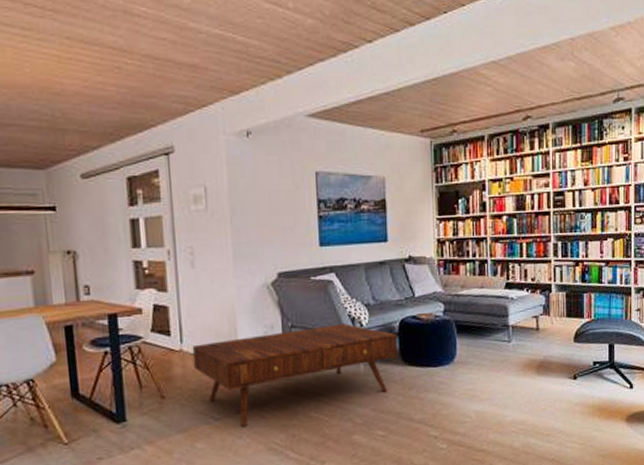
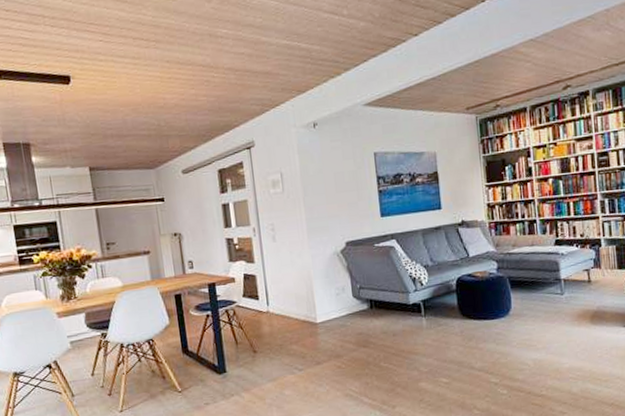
coffee table: present [192,324,397,426] -> none [277,283,456,376]

